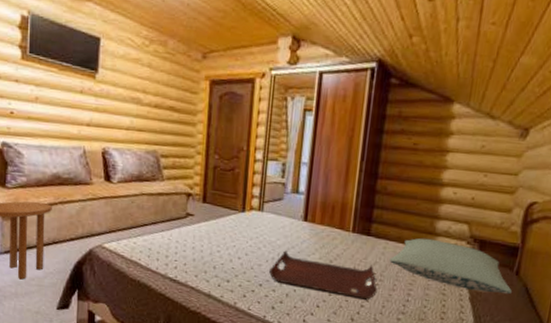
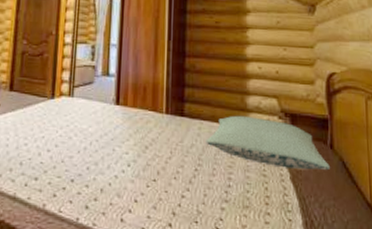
serving tray: present [269,249,377,300] -> none [81,137,197,189]

